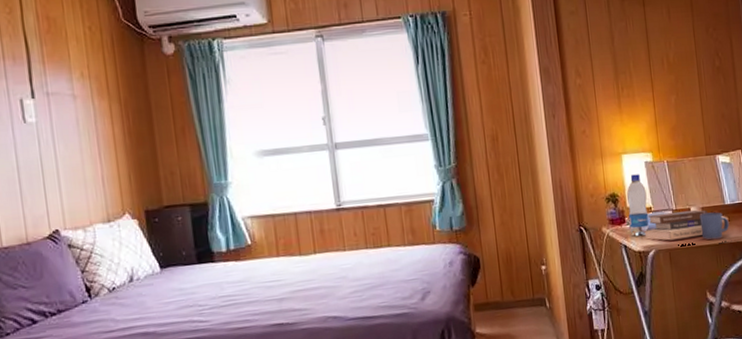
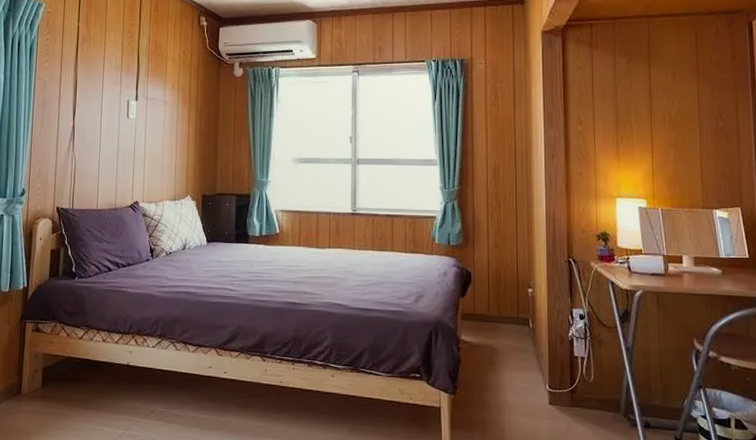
bottle: present [627,174,649,237] -> none [618,217,639,276]
books: present [644,209,707,241] -> none [633,257,700,284]
mug: present [699,212,729,241] -> none [691,263,723,290]

